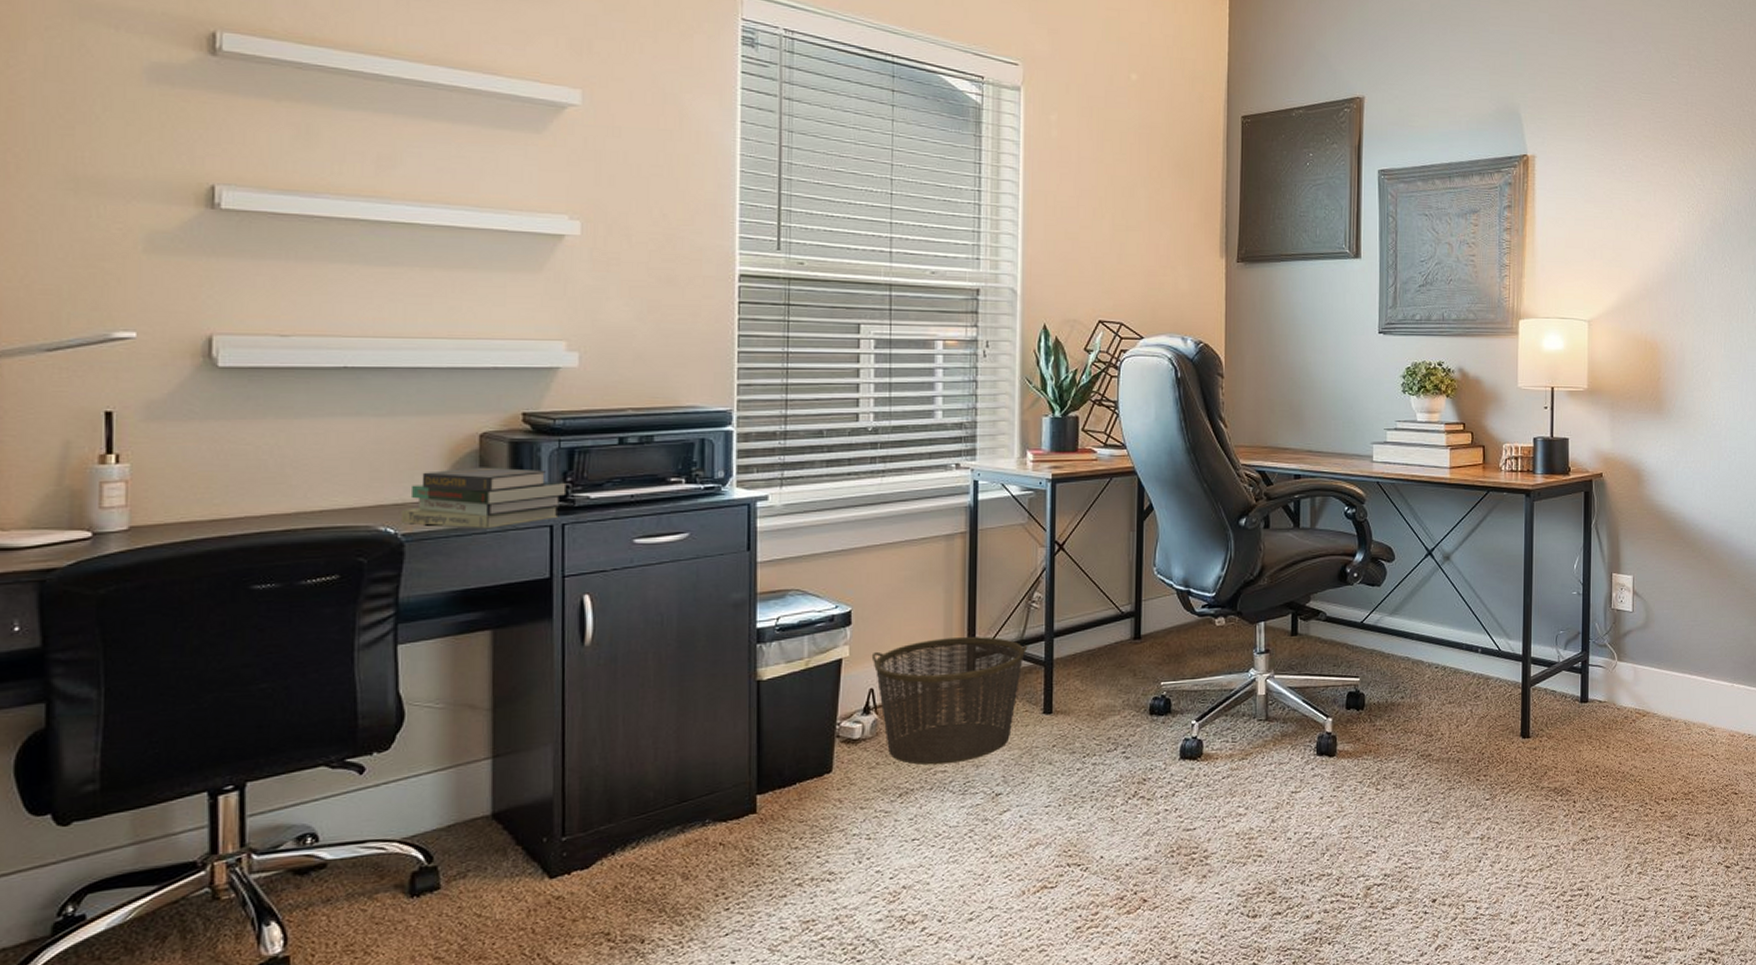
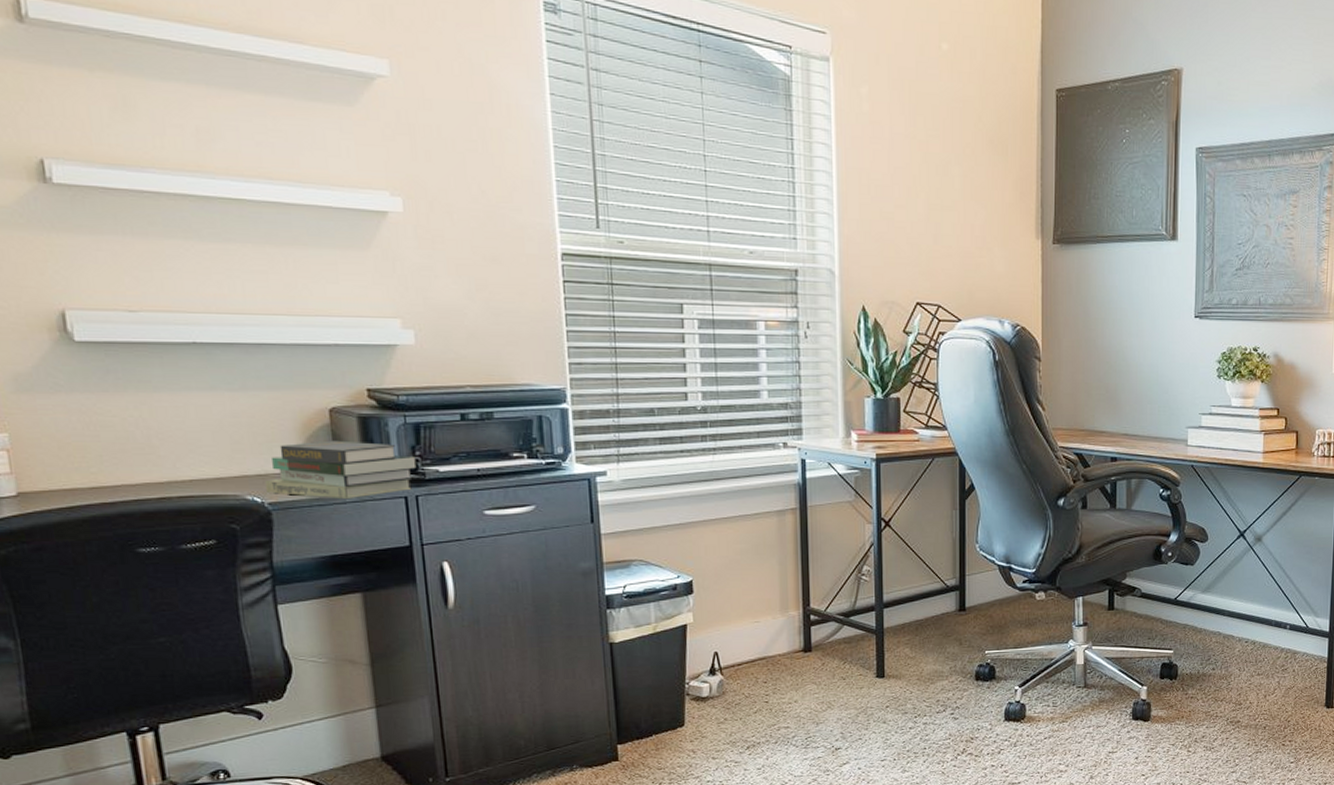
basket: present [871,637,1028,765] -> none [714,606,860,722]

